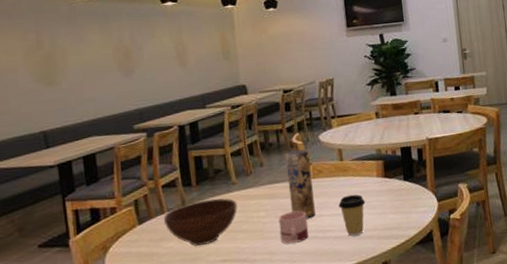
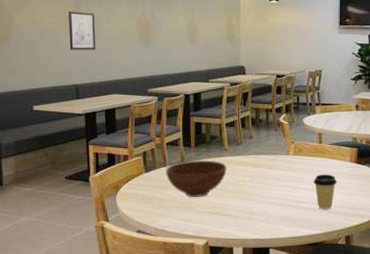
wall art: none [29,44,66,91] -> present [69,11,96,50]
mug: present [278,210,308,244] -> none [260,181,284,207]
vase: present [285,149,316,219] -> none [272,129,293,189]

